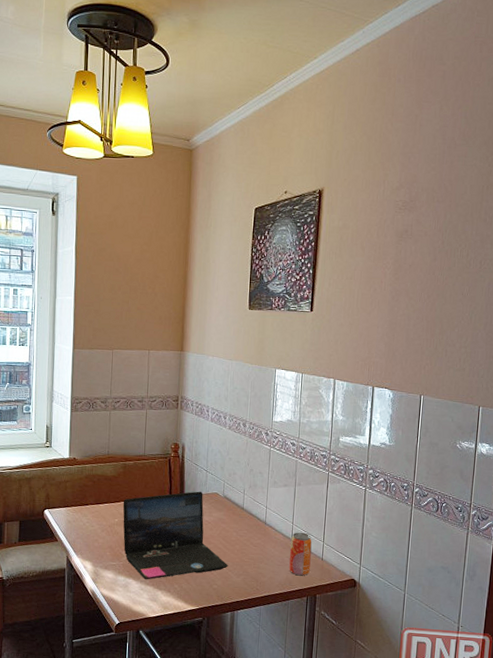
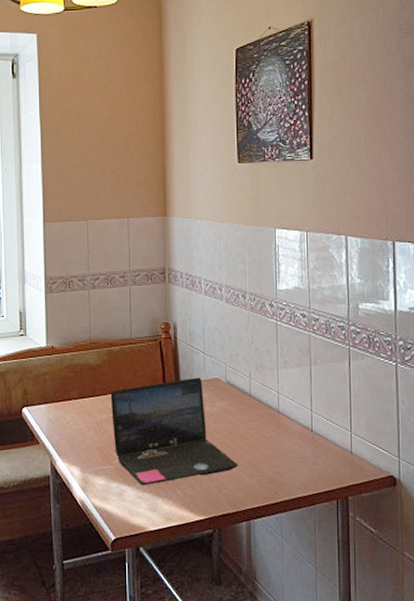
beverage can: present [289,532,312,576] -> none [311,420,338,474]

